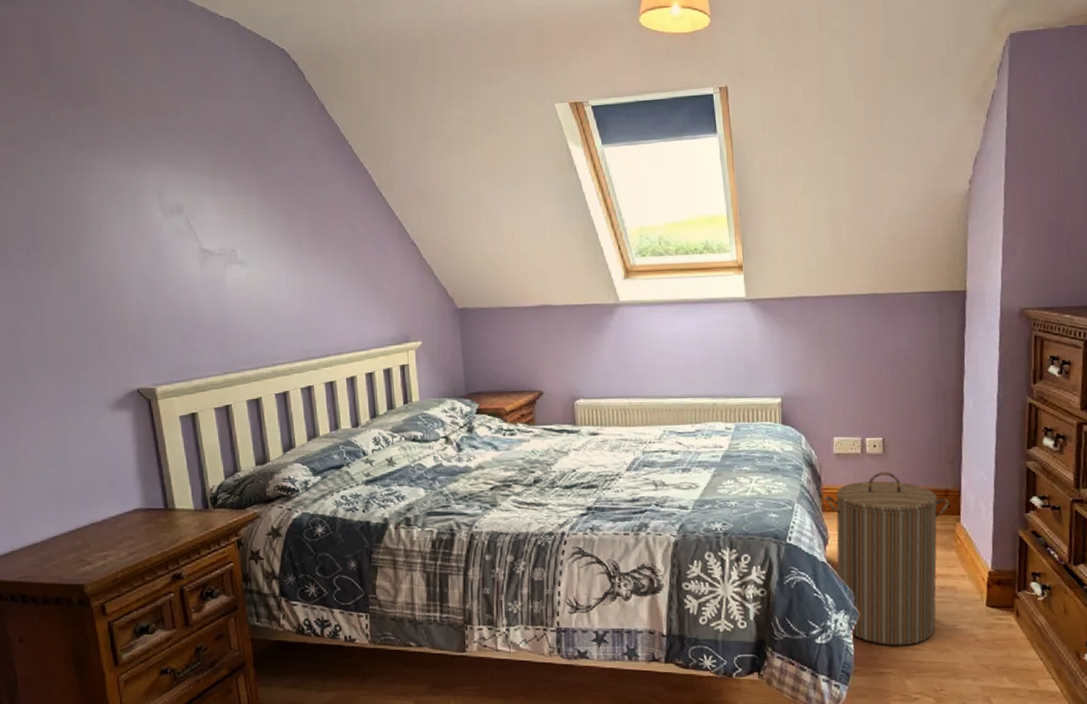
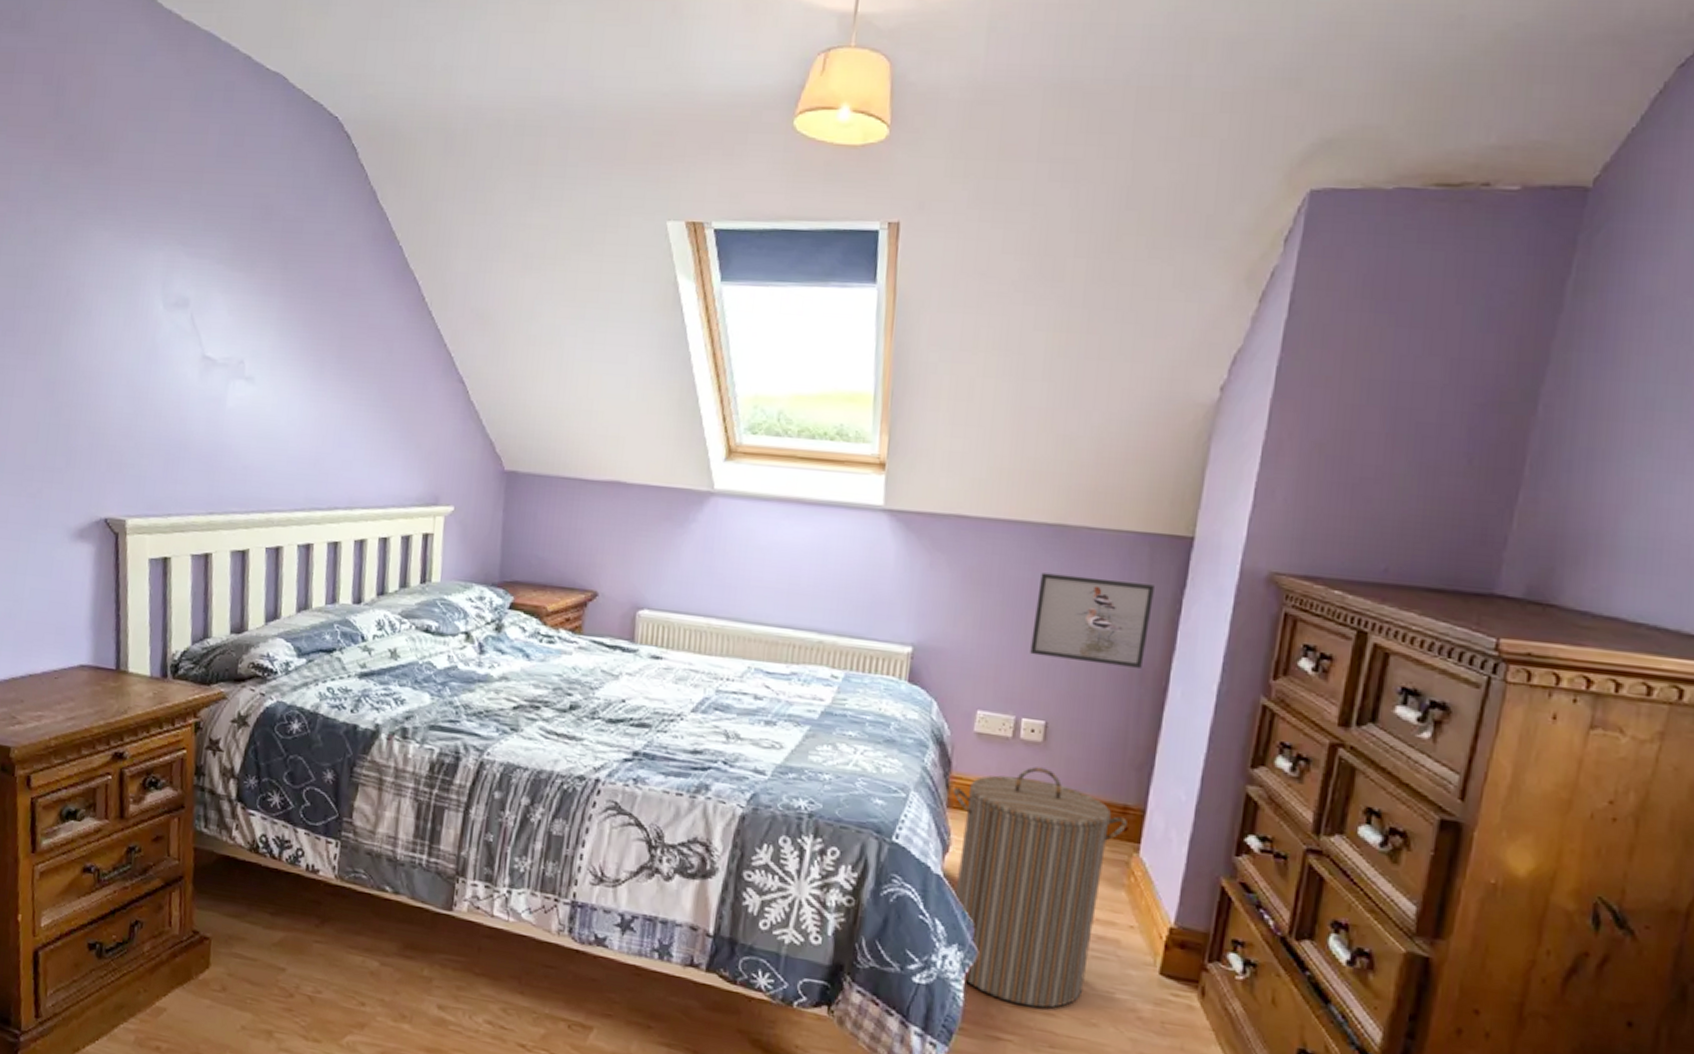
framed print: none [864,328,945,391] -> present [1030,572,1155,668]

